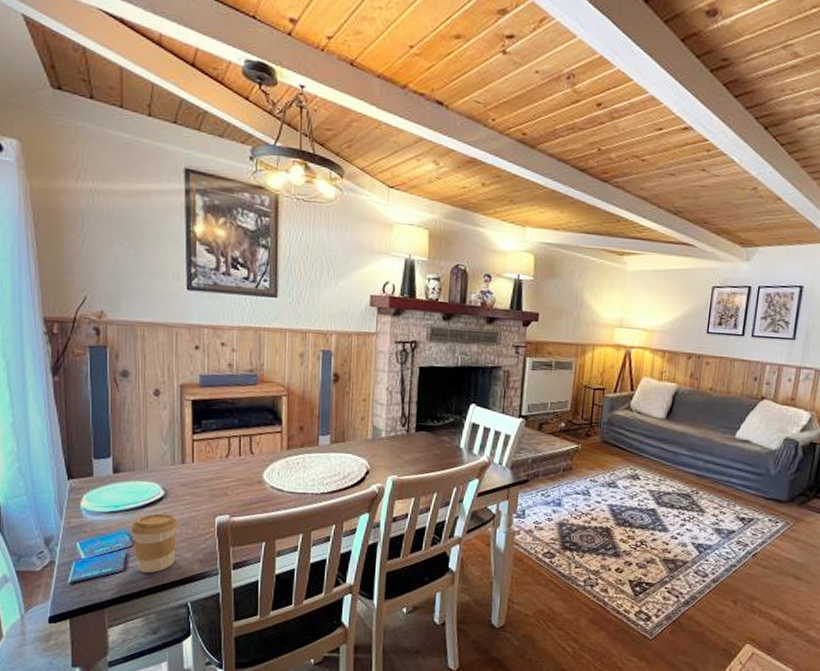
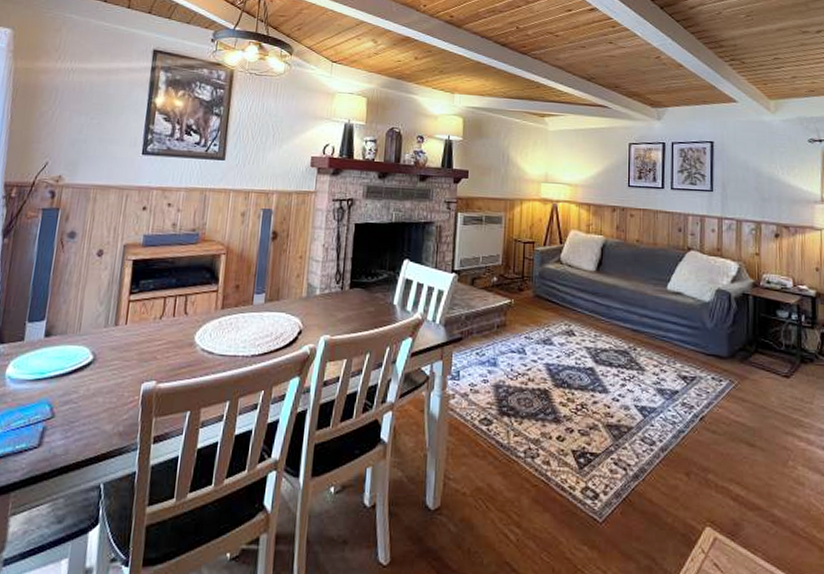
coffee cup: present [131,513,179,574] -> none [52,380,104,450]

